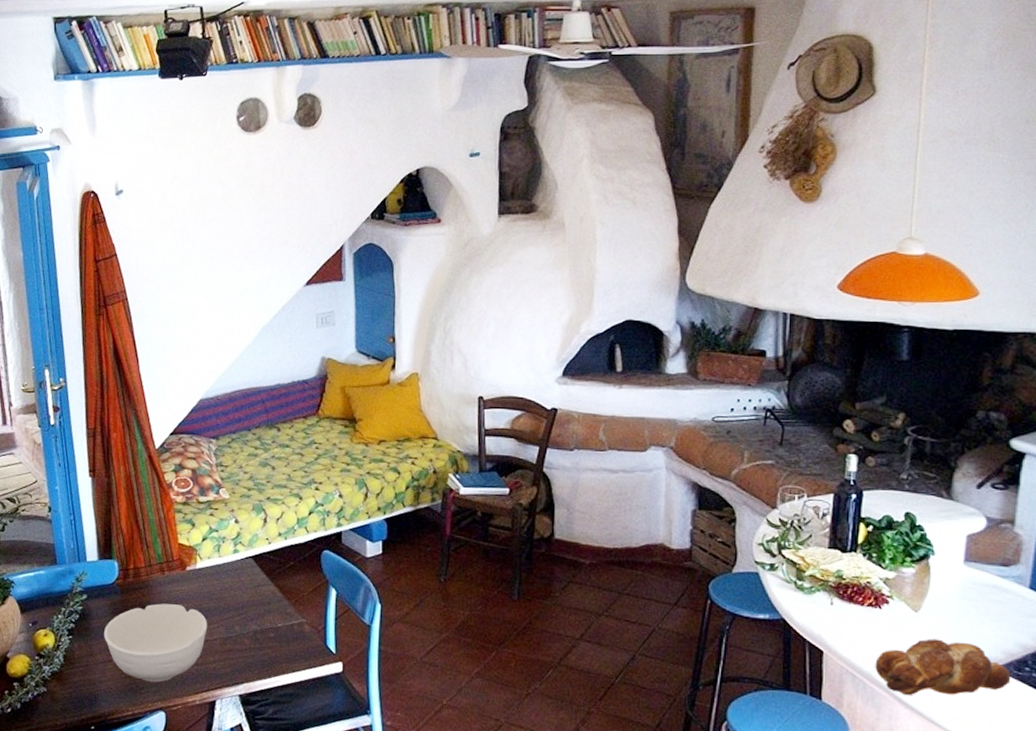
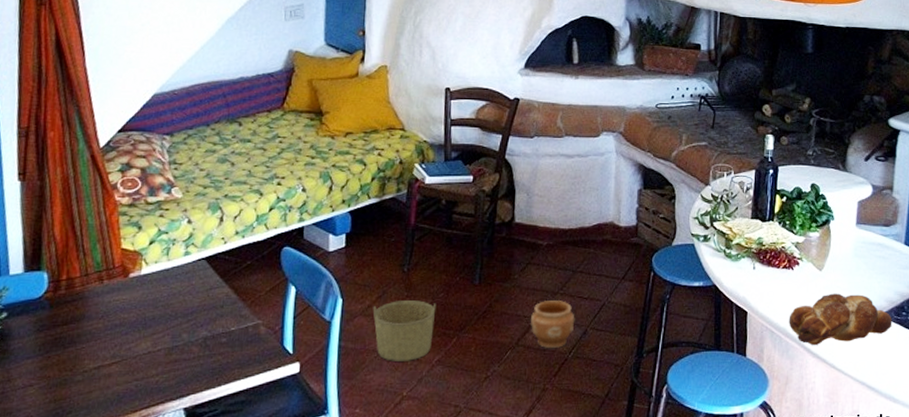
bowl: present [104,603,208,682] -> none [26,315,152,404]
basket: none [411,610,474,671] -> present [372,300,436,361]
ceramic pot: none [574,621,622,671] -> present [531,300,575,348]

